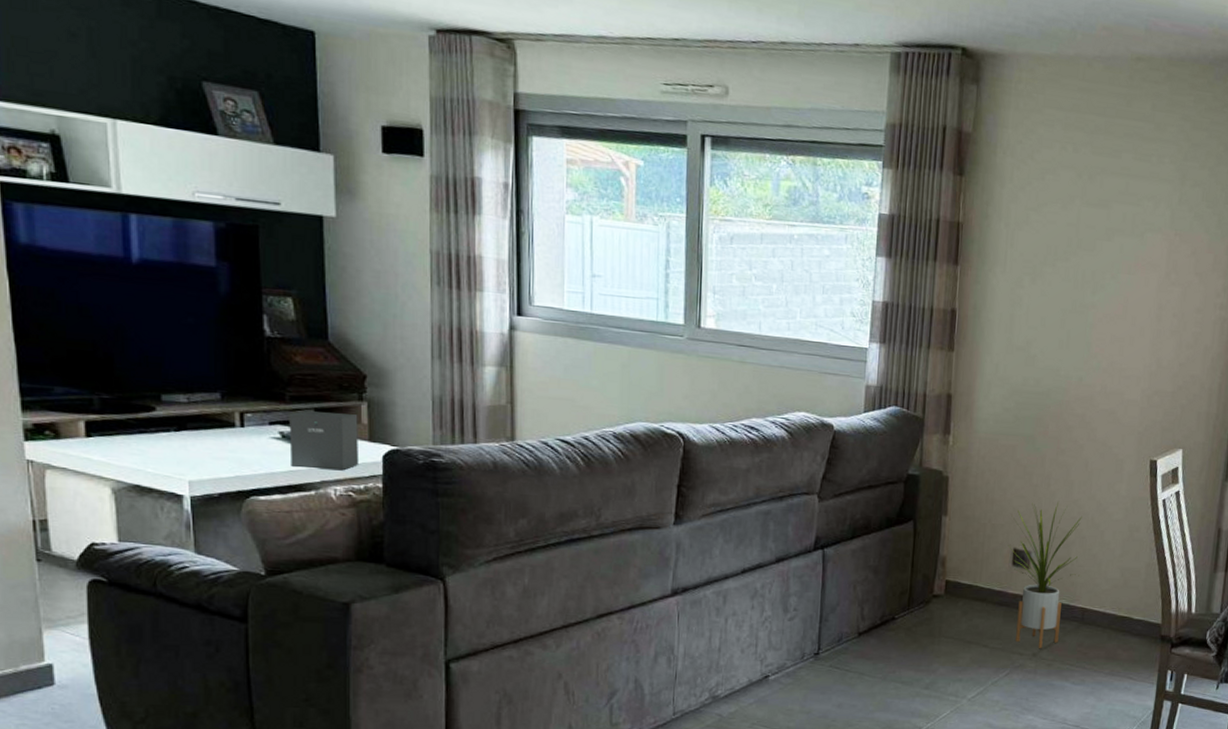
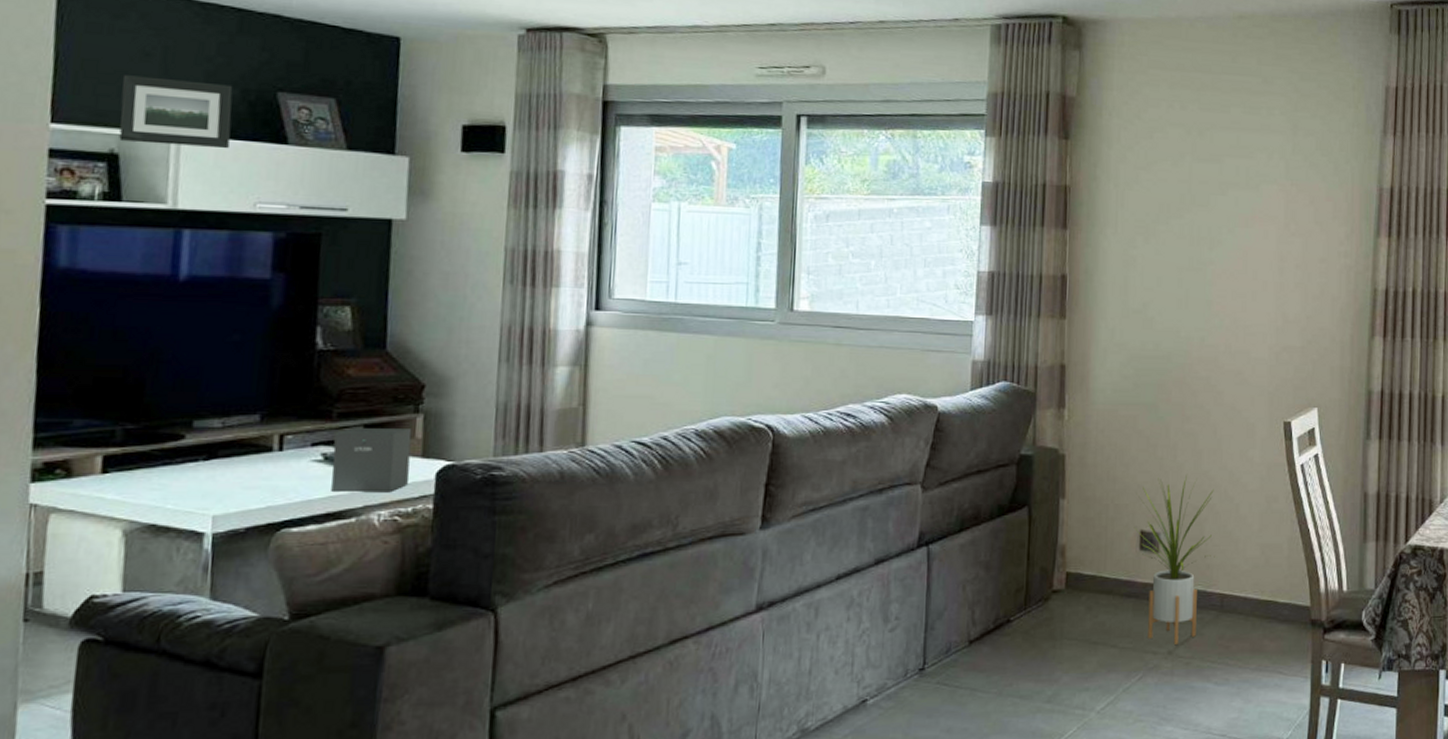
picture frame: none [54,55,162,137] -> present [119,75,233,149]

